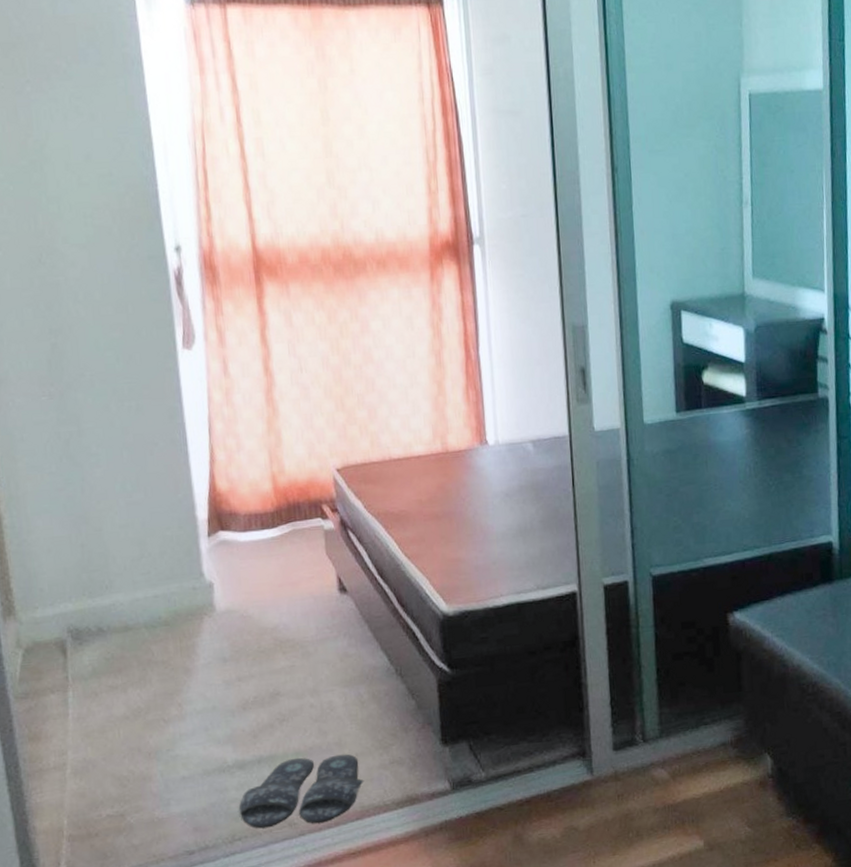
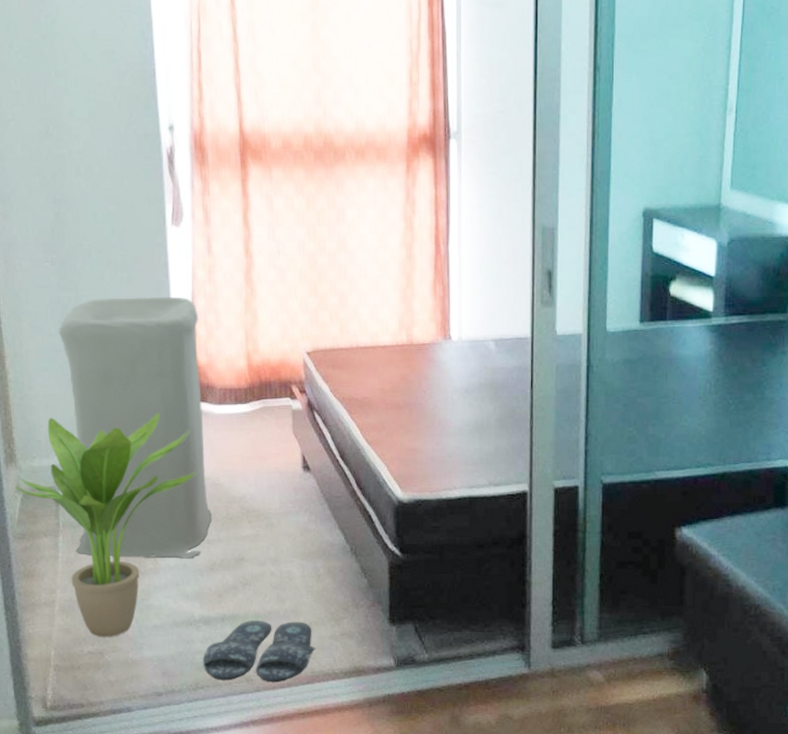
potted plant: none [15,546,224,797] -> present [15,412,198,637]
laundry basket: none [59,422,242,709] -> present [58,297,212,558]

